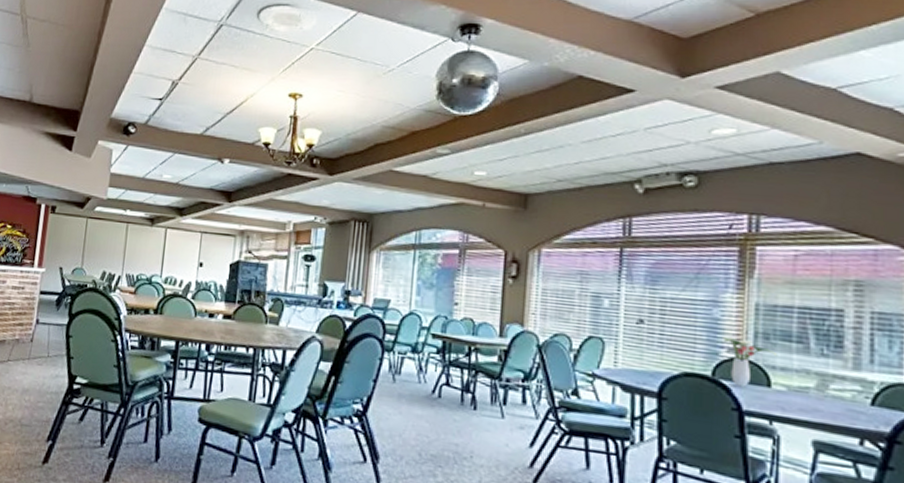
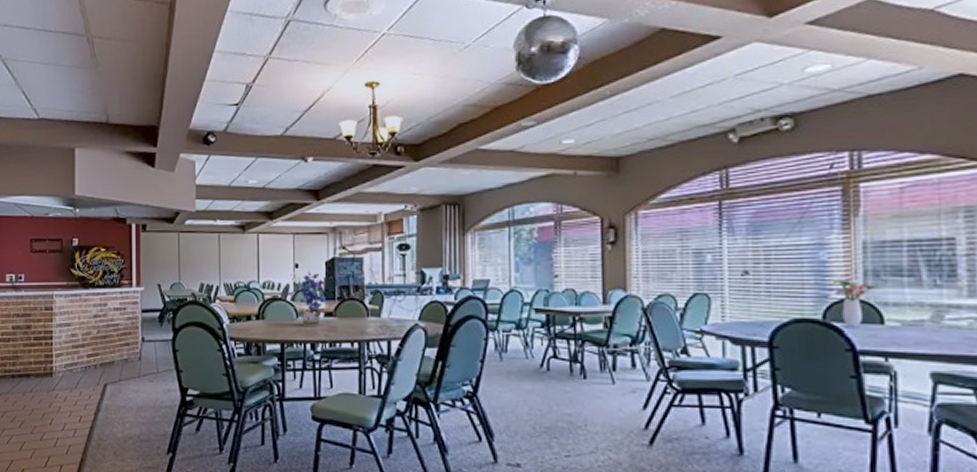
flower arrangement: none [183,271,232,328] -> present [284,271,333,327]

